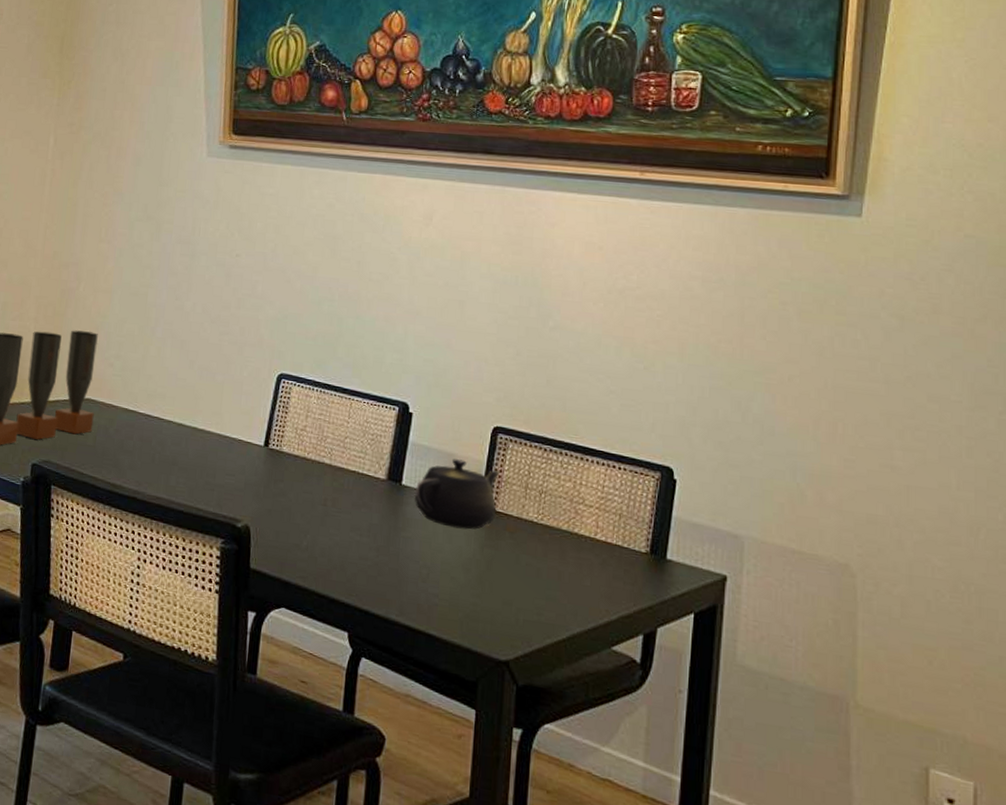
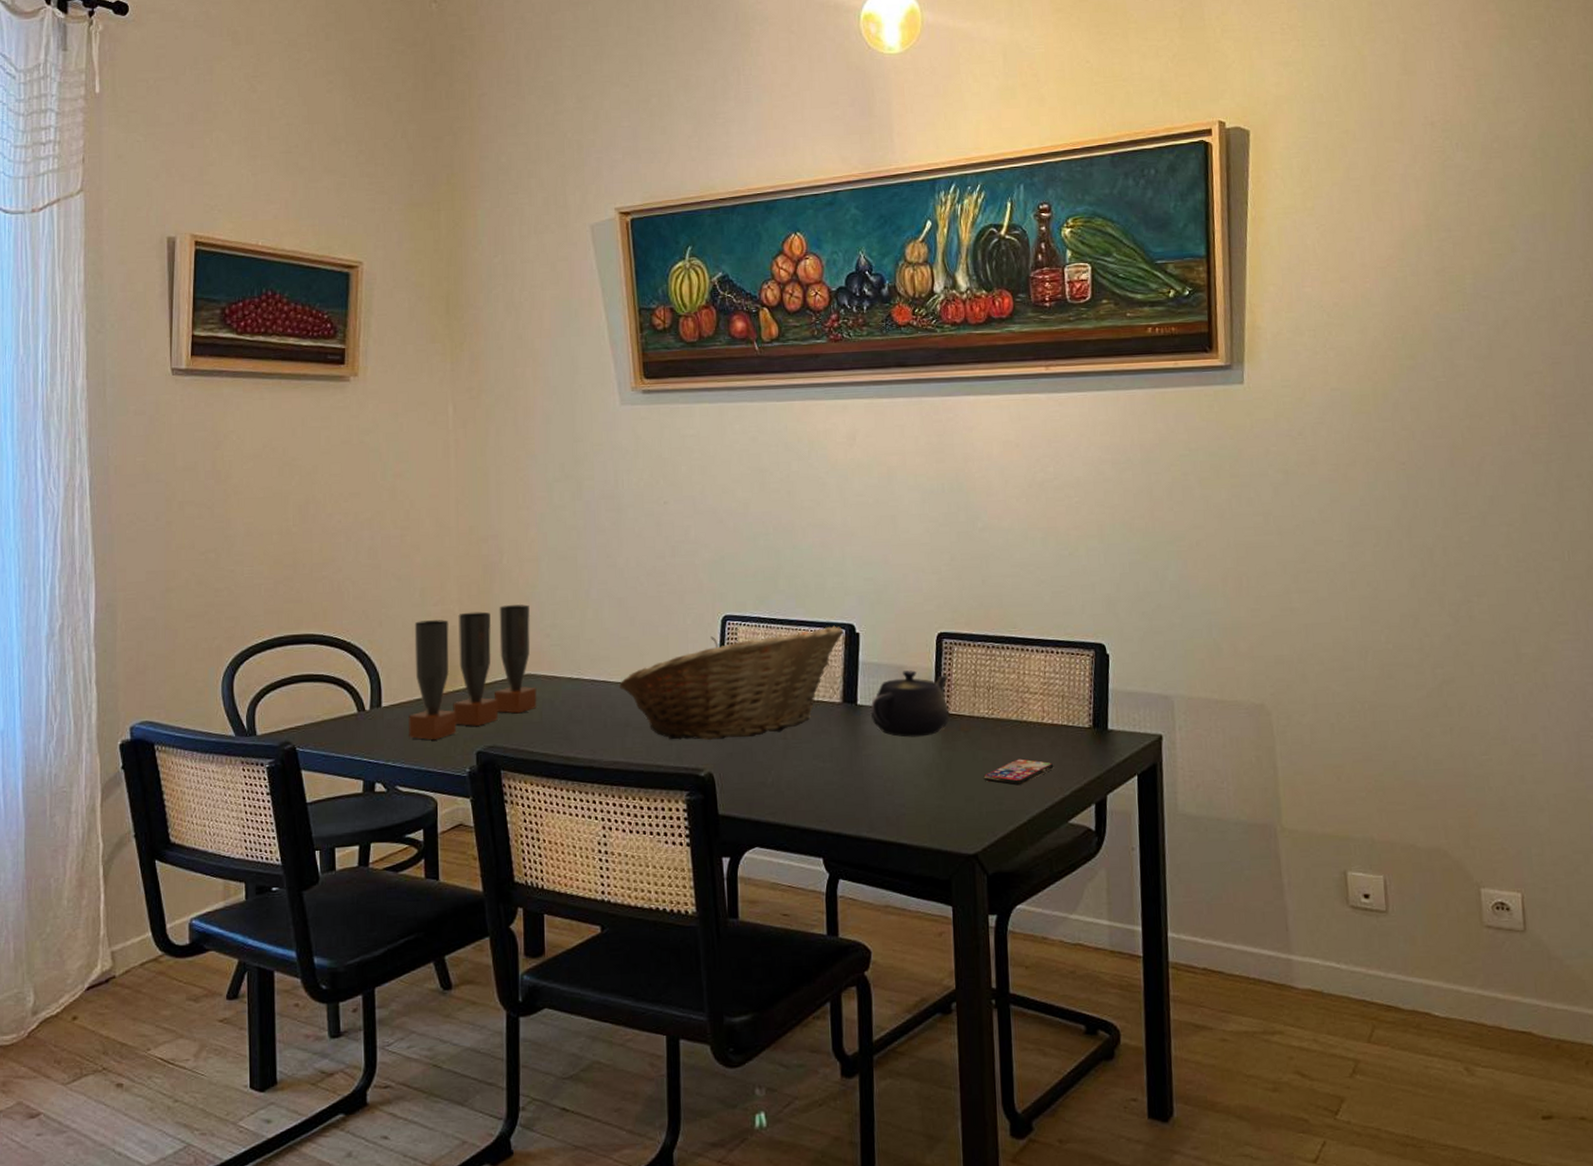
fruit basket: none [170,392,397,498] -> present [618,625,844,740]
smartphone: none [524,571,602,600] -> present [983,758,1054,786]

